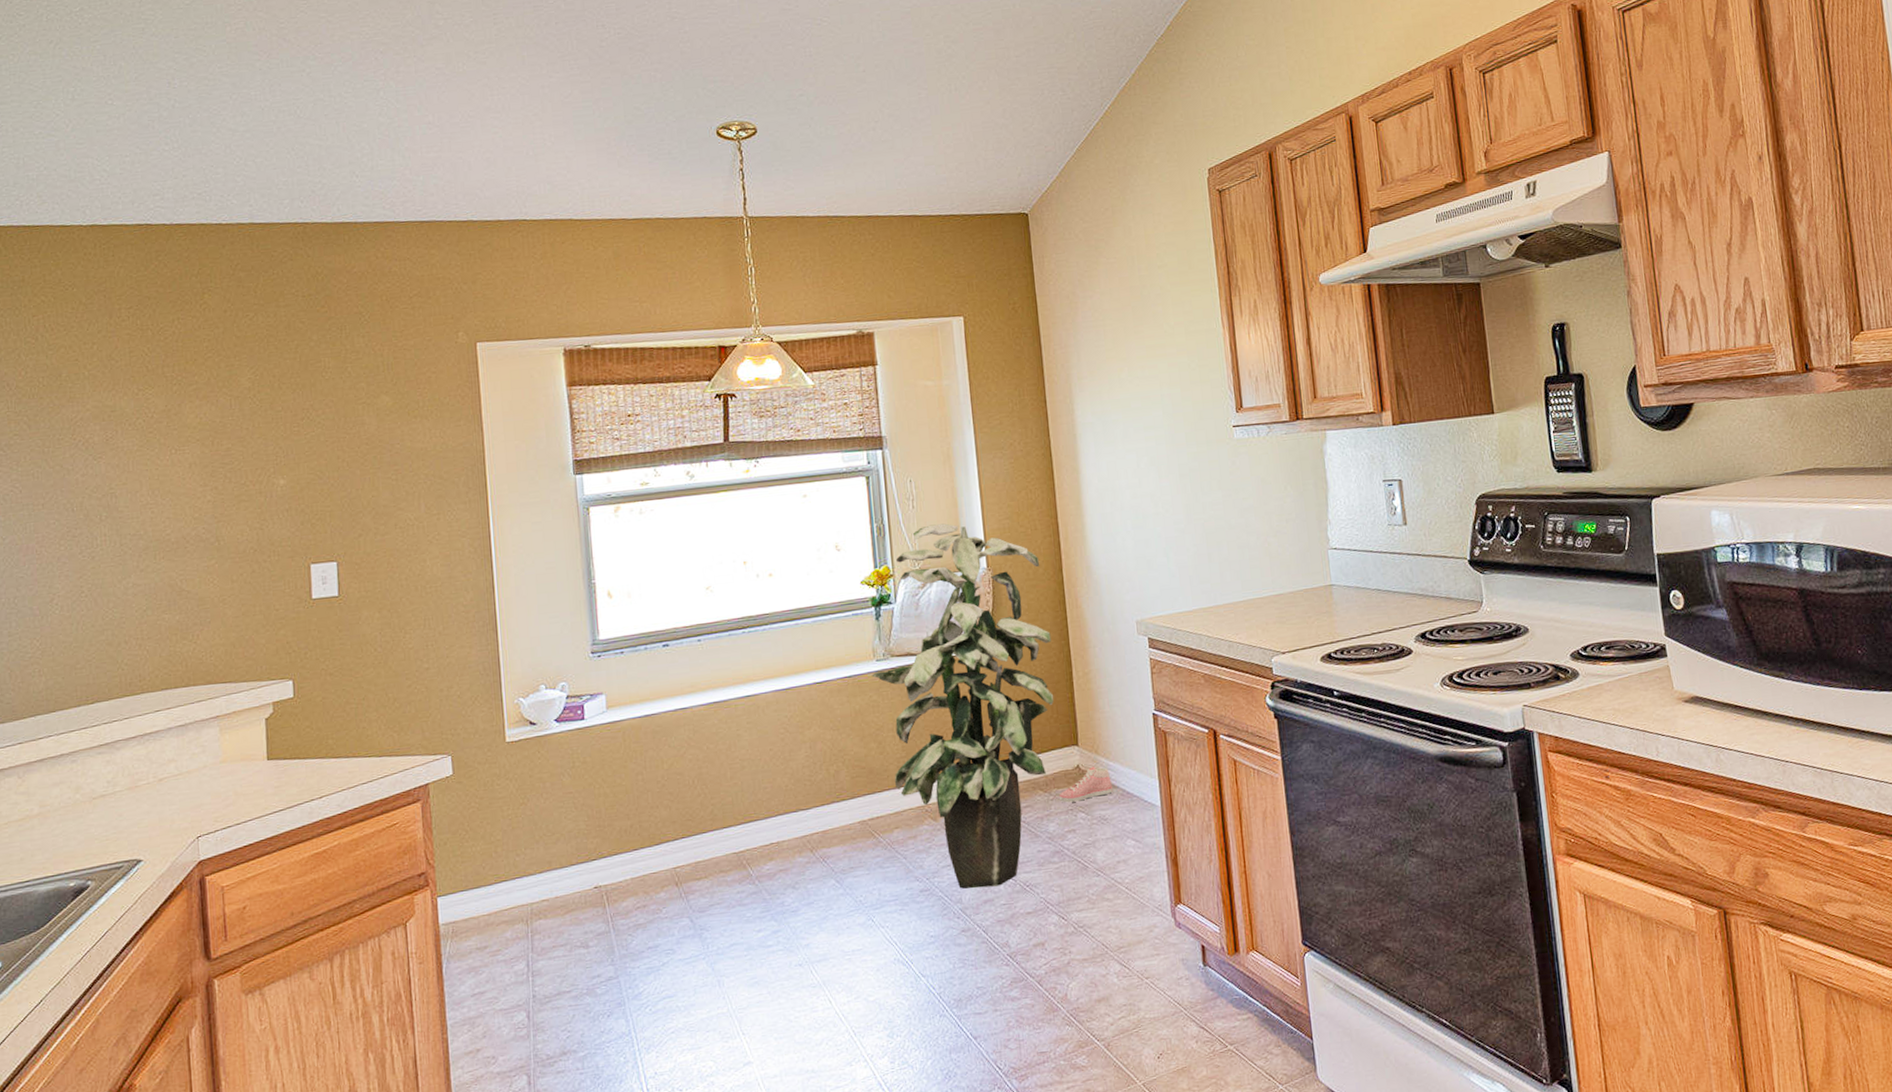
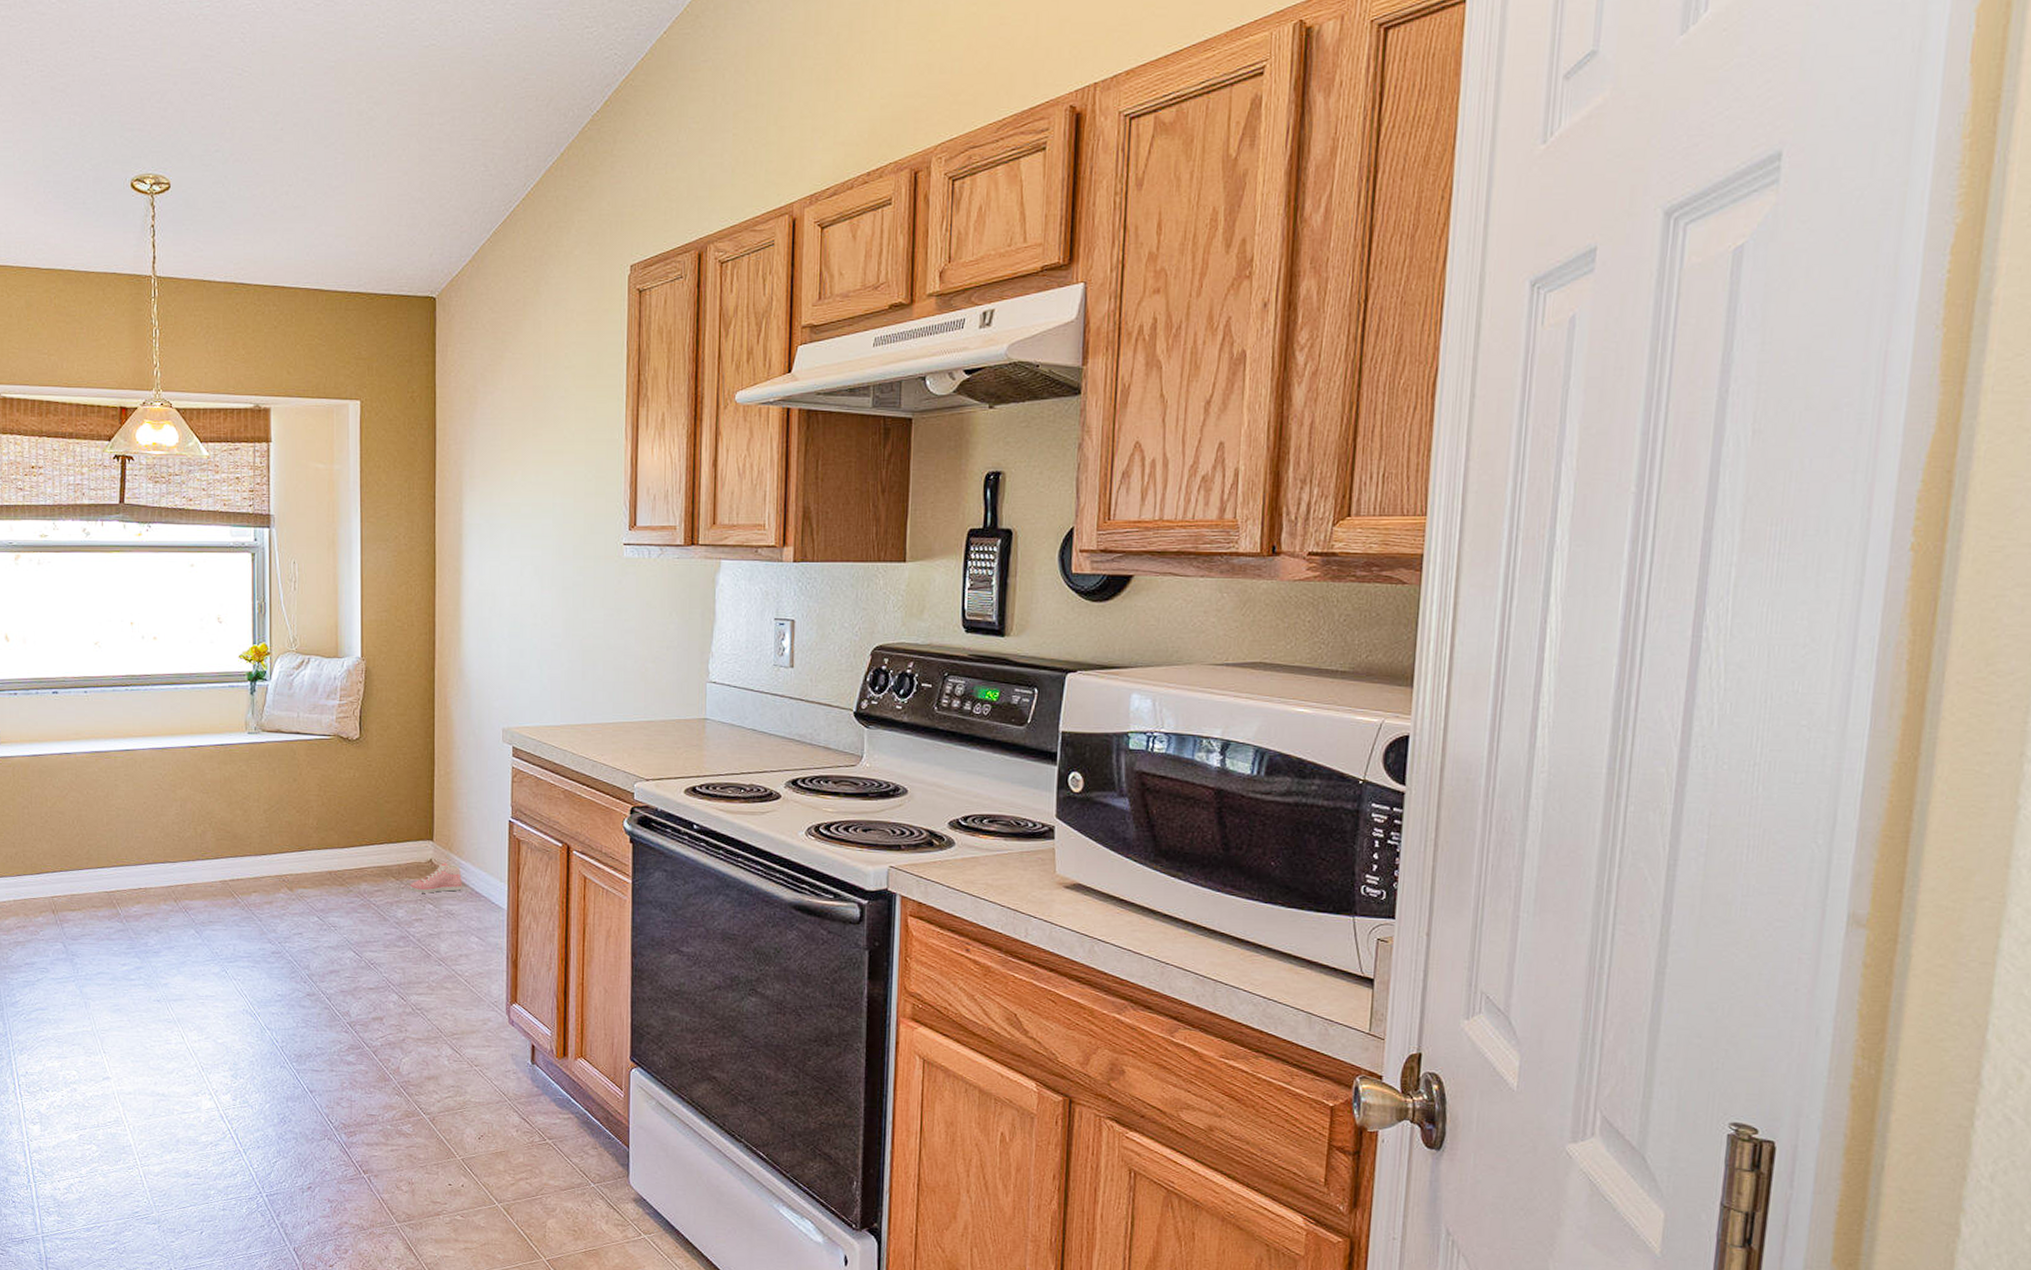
indoor plant: present [872,523,1054,889] -> none [242,608,417,960]

